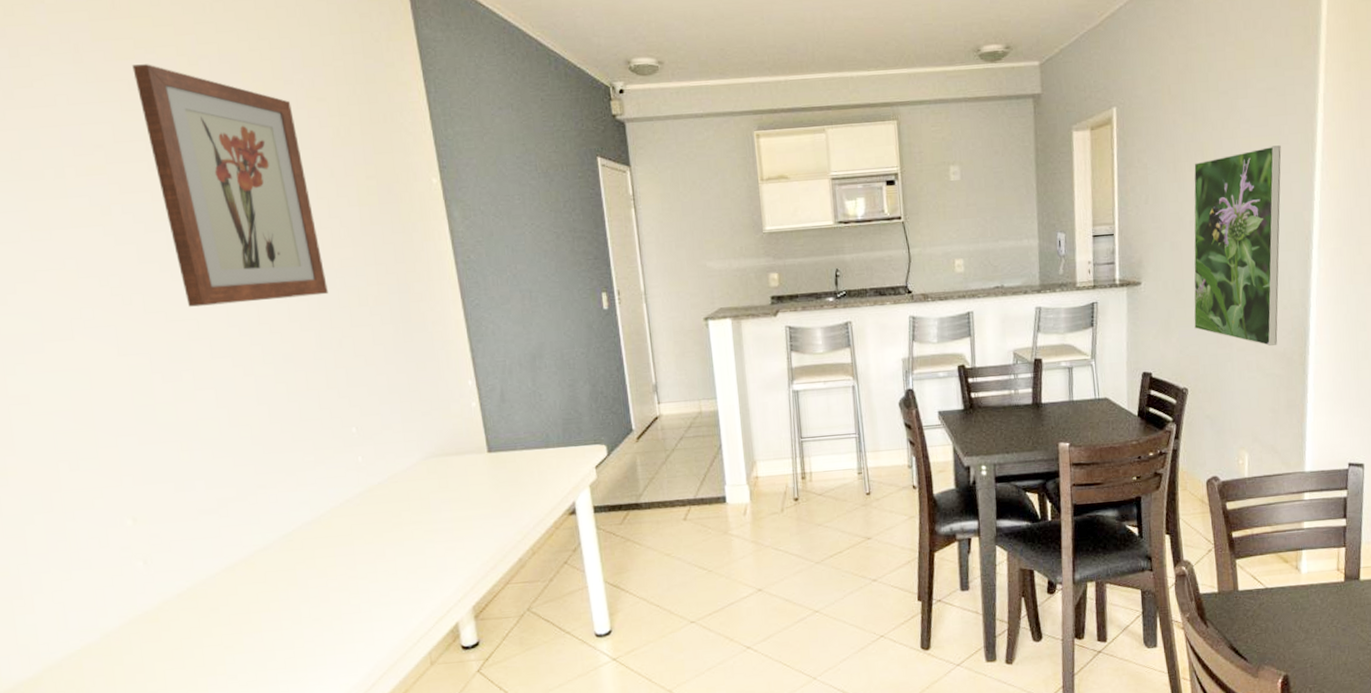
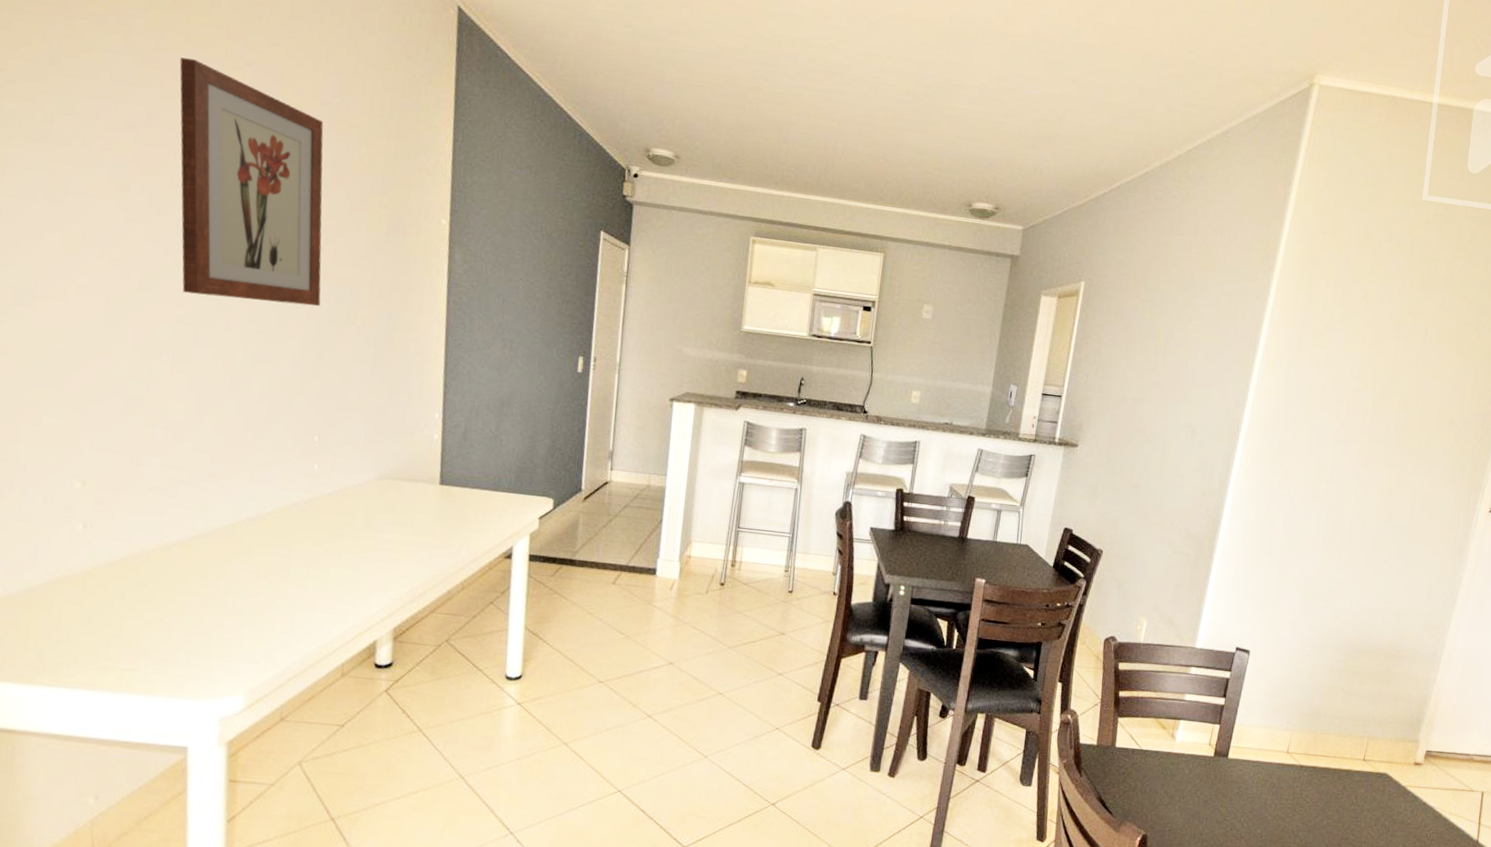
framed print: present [1194,145,1281,346] -> none [1119,344,1226,526]

